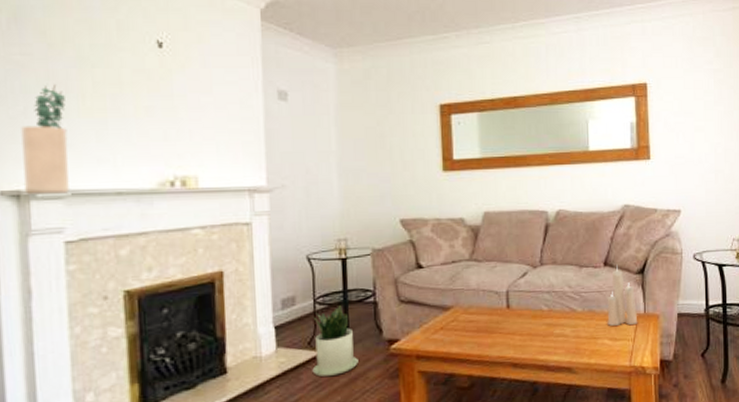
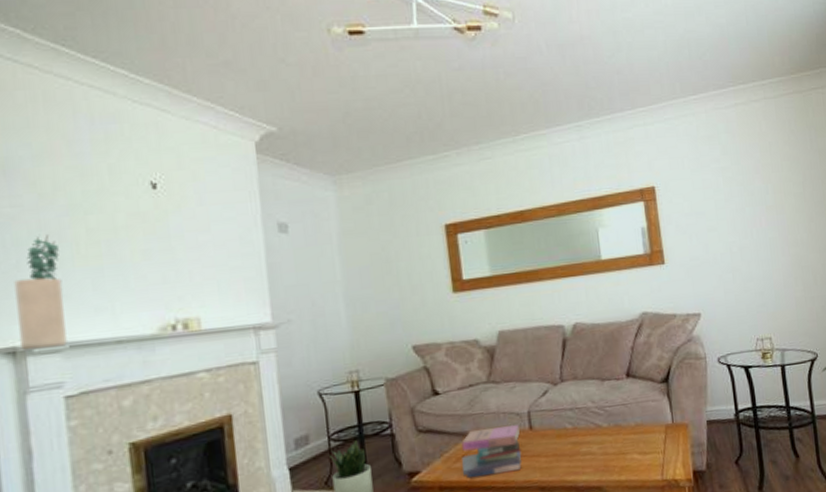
books: none [440,302,498,350] -> present [462,424,522,478]
candle: present [607,265,638,326] -> none [632,375,667,440]

